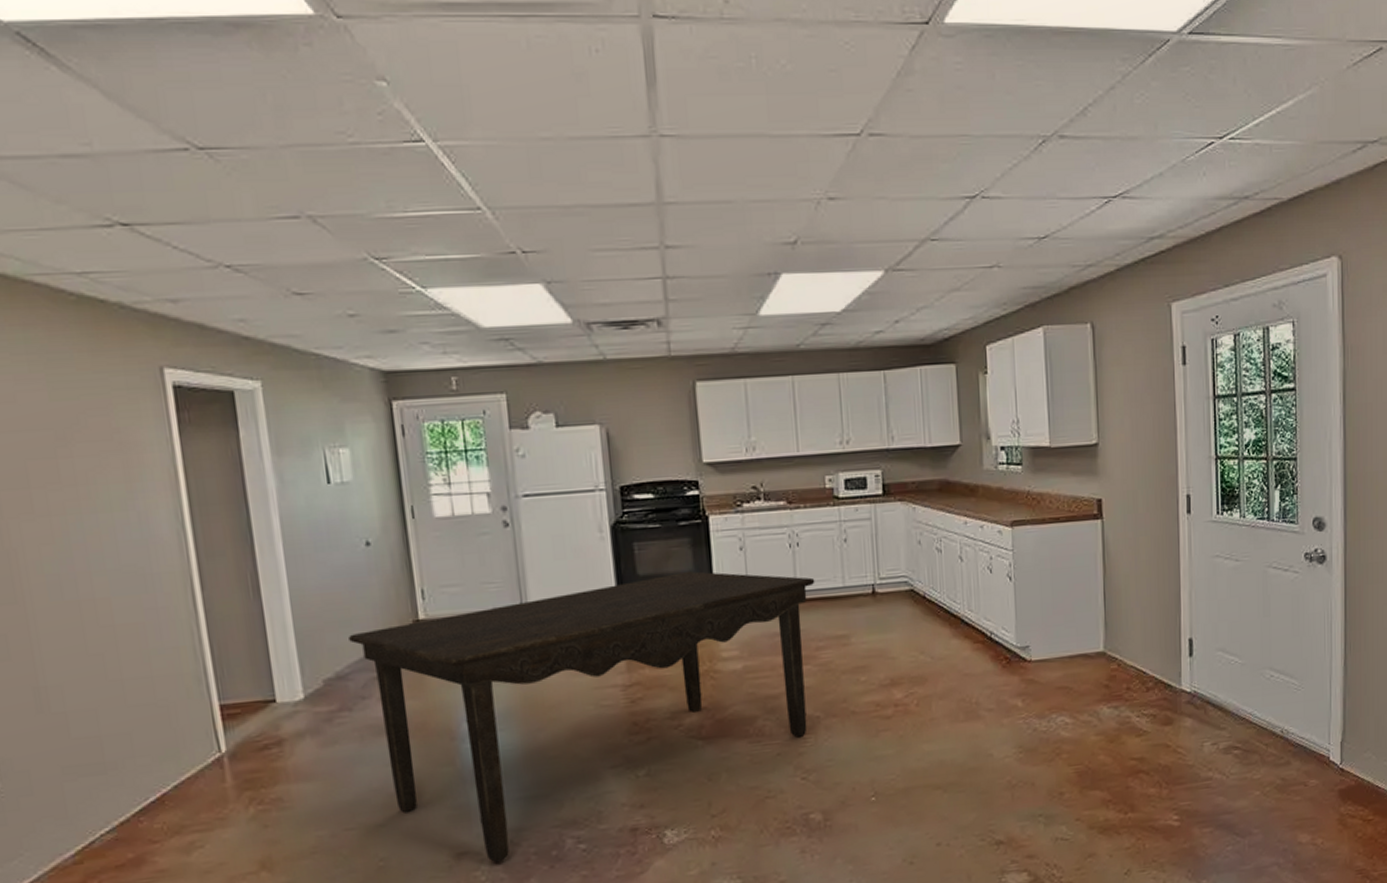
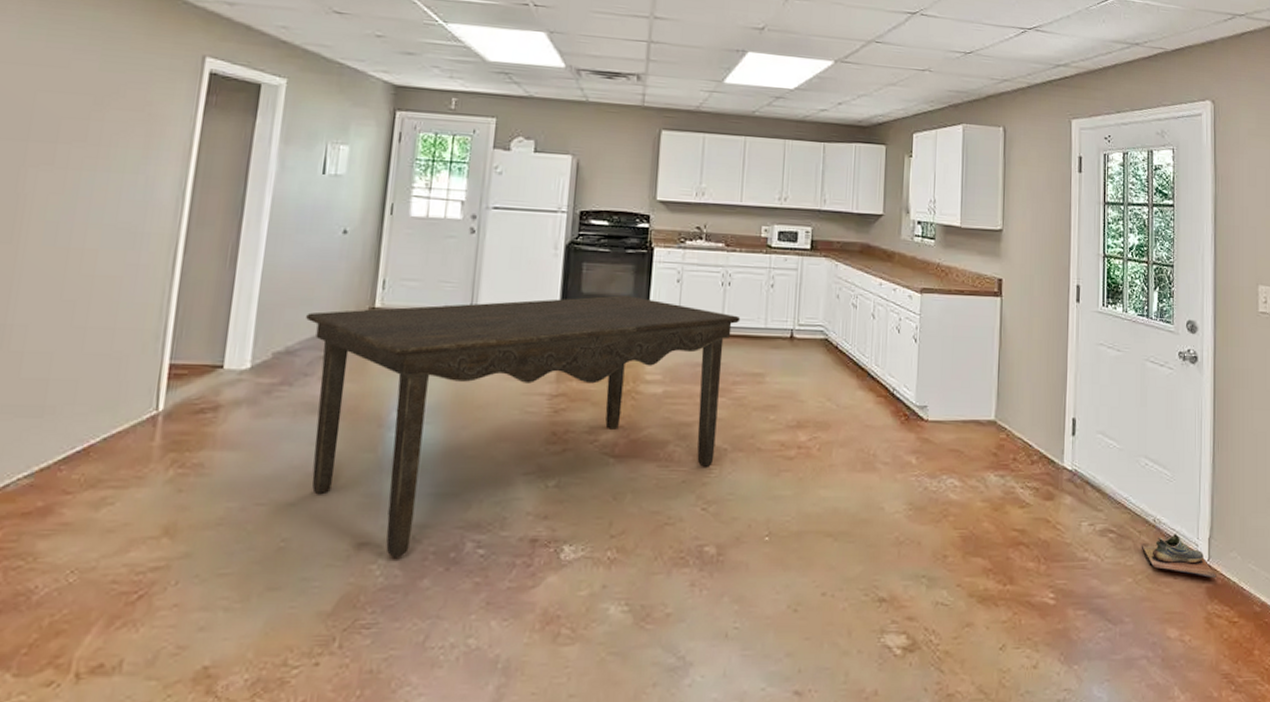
shoe: none [1268,742,1350,781] -> present [1141,534,1217,578]

